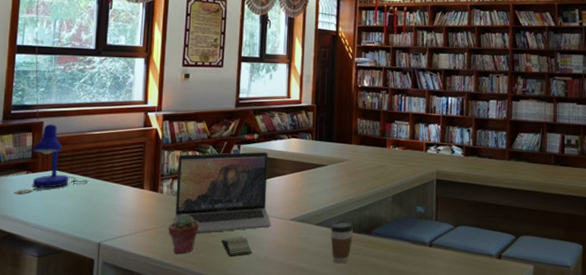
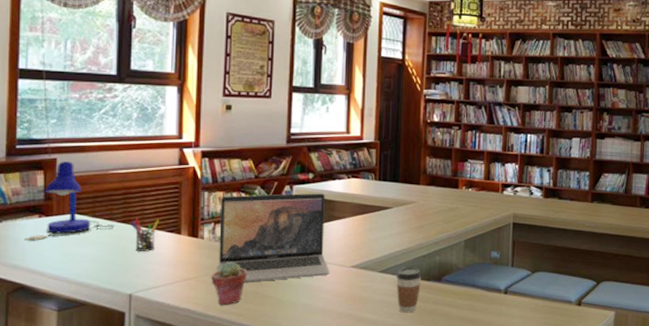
pen holder: none [102,174,126,204] -> present [131,218,159,251]
book: present [221,236,253,256] -> none [272,285,309,307]

